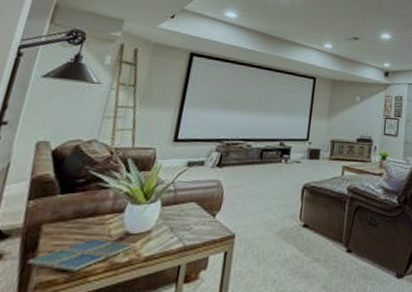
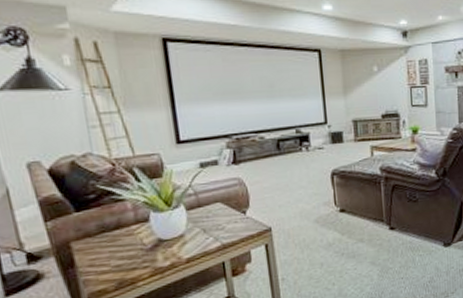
drink coaster: present [27,238,133,271] -> none [70,248,171,281]

